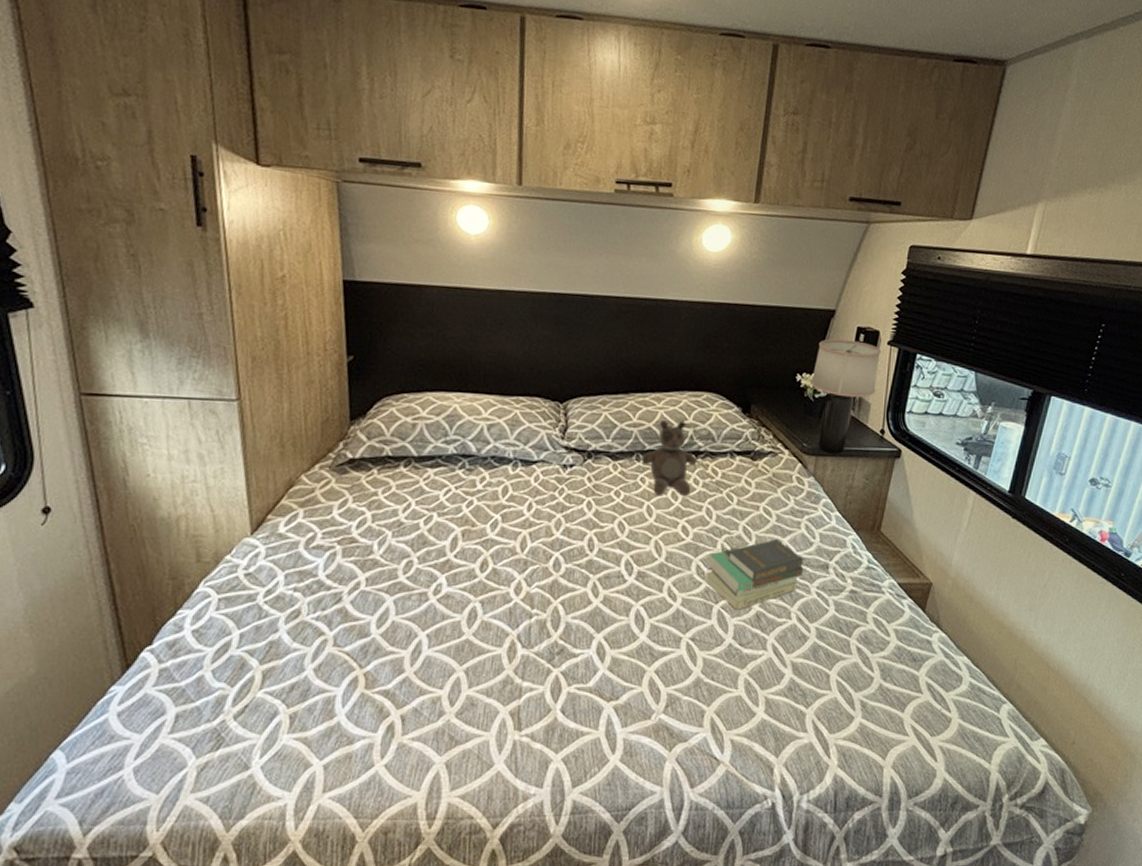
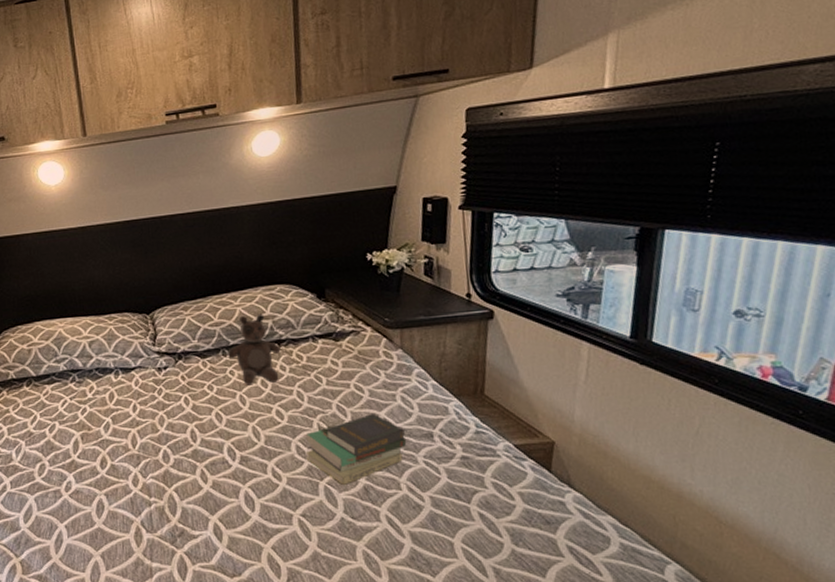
table lamp: present [811,339,882,454] -> none [382,211,454,325]

